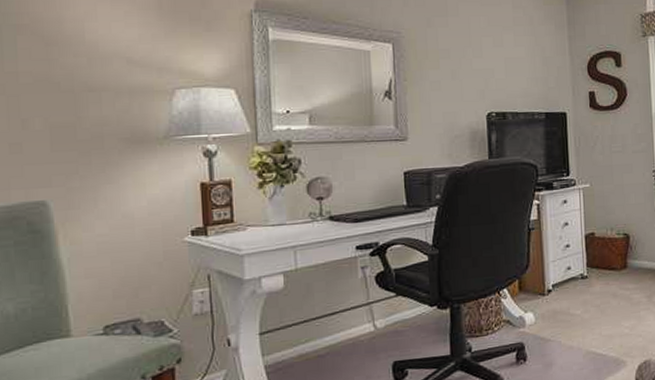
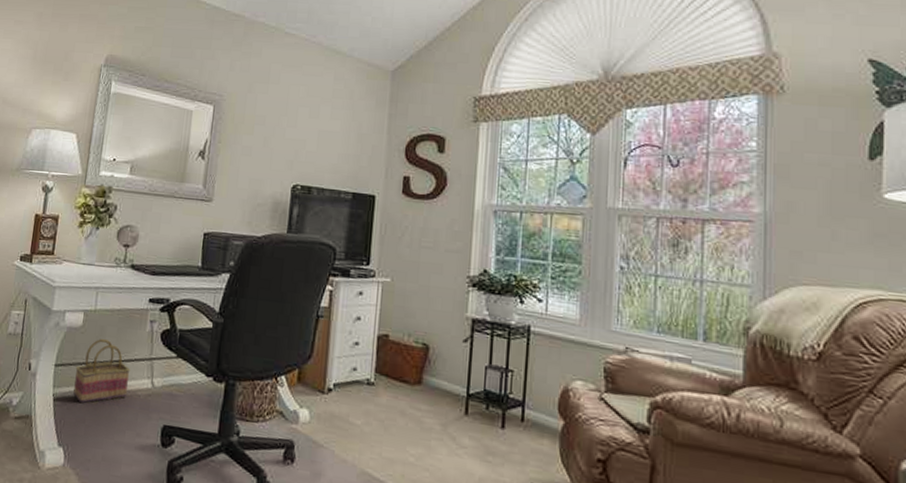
basket: none [285,296,348,364] -> present [73,339,131,404]

